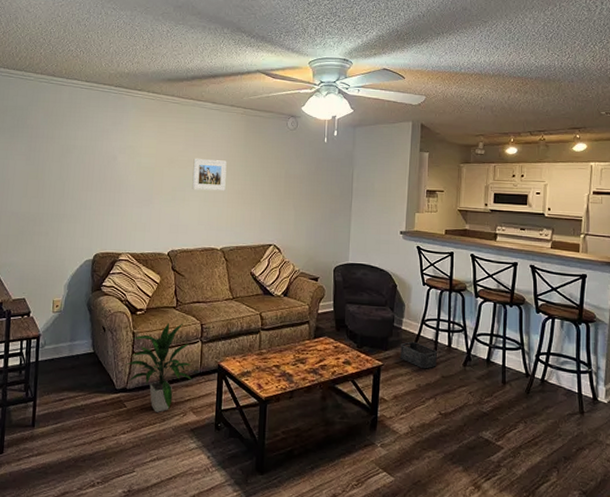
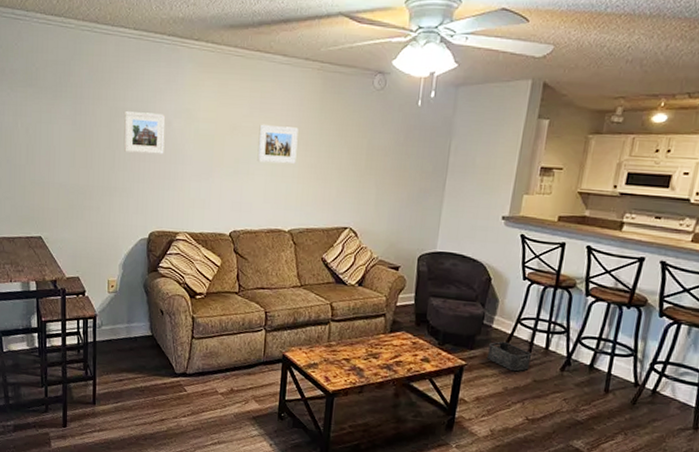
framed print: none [73,147,112,185] -> present [123,110,166,154]
indoor plant: present [125,322,192,412] -> none [185,308,255,399]

